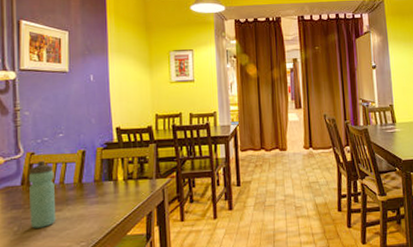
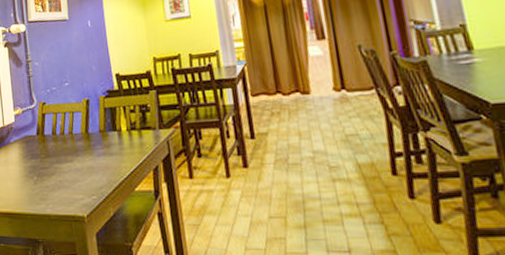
water bottle: present [29,160,57,228] -> none [42,110,69,178]

